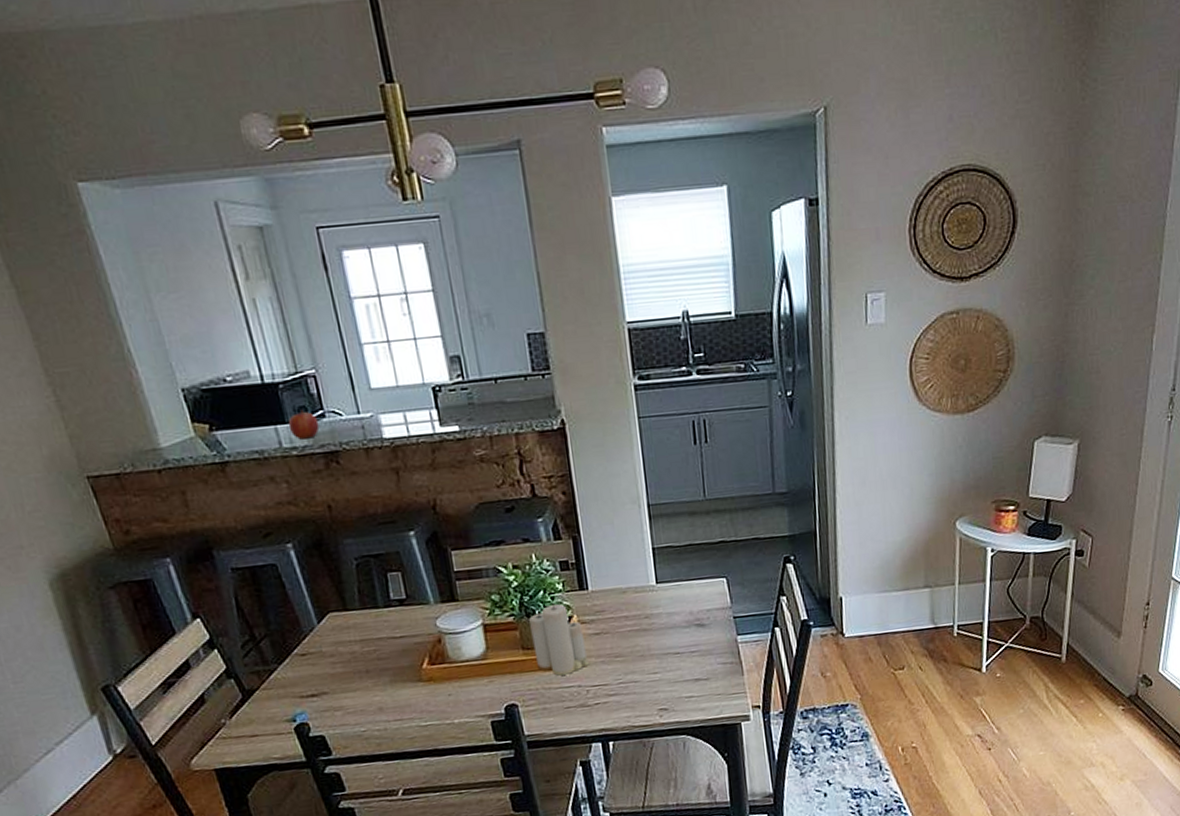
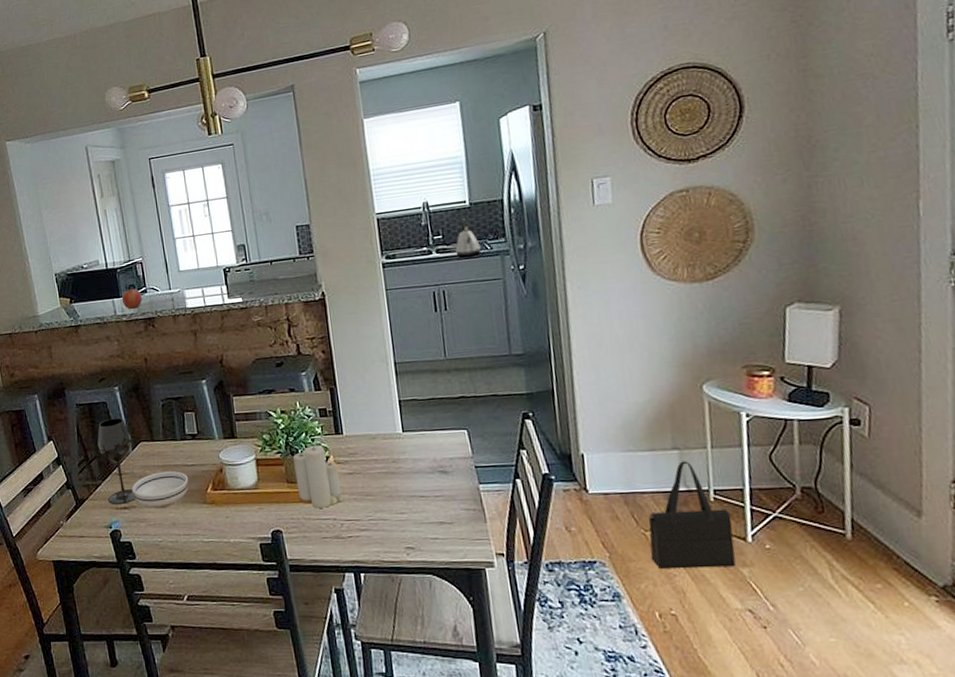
wineglass: none [266,583,327,693] -> present [97,417,136,505]
bowl: none [321,645,398,693] -> present [132,471,189,509]
kettle: none [717,333,747,382] -> present [454,218,481,259]
tote bag: none [898,598,971,705] -> present [648,461,736,568]

